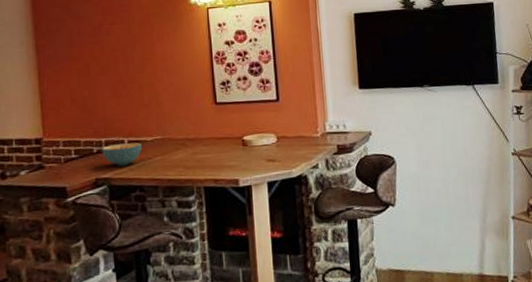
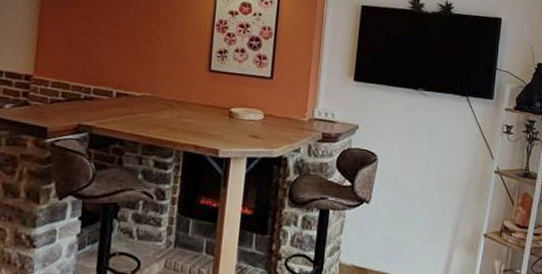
cereal bowl: present [102,142,142,166] -> none [89,93,129,117]

